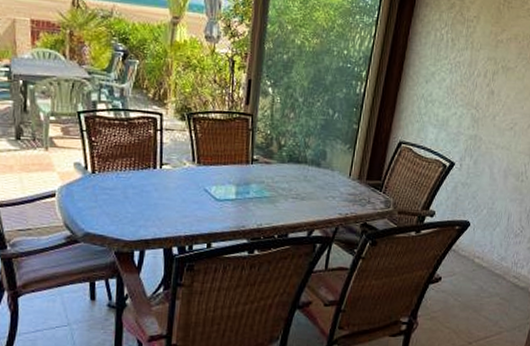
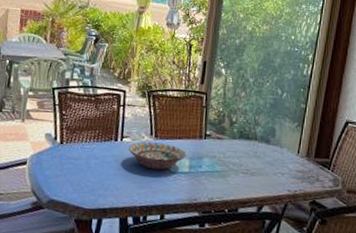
decorative bowl: none [169,168,233,198] -> present [129,141,187,170]

